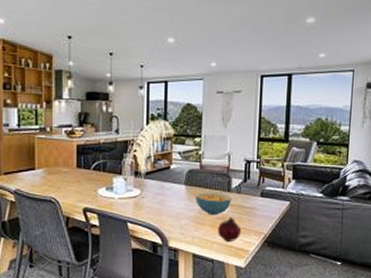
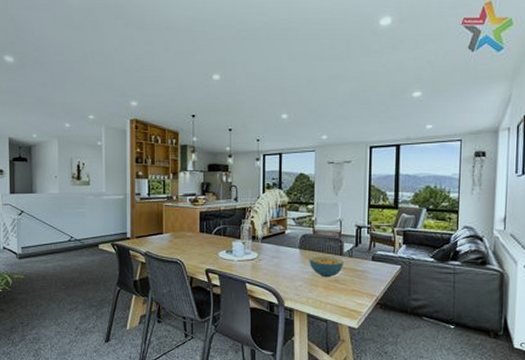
fruit: present [218,217,242,243] -> none [331,279,354,304]

